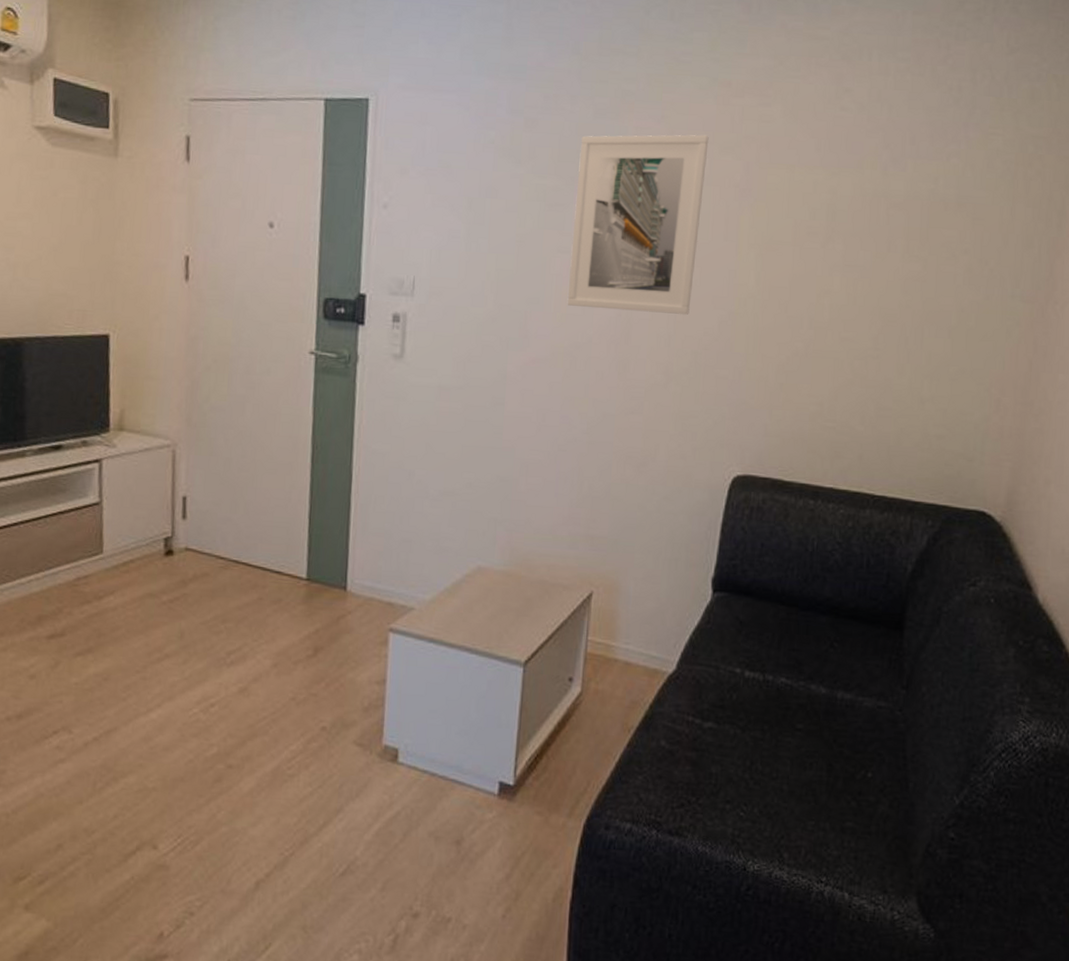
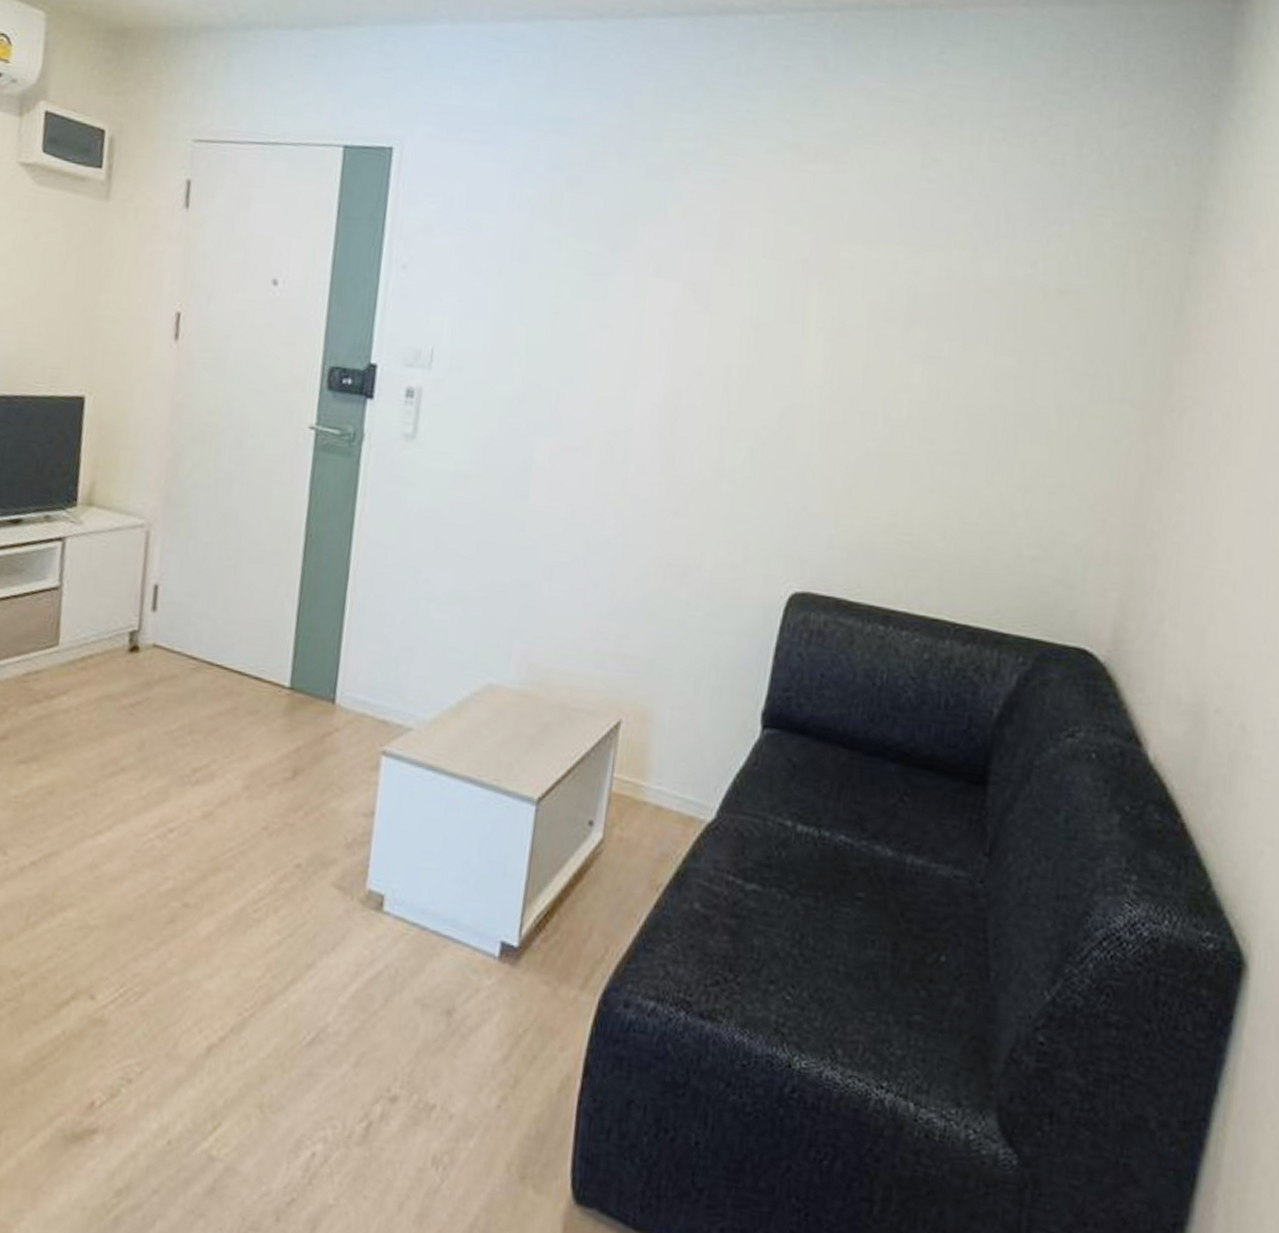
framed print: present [567,135,709,315] -> none [605,198,775,404]

